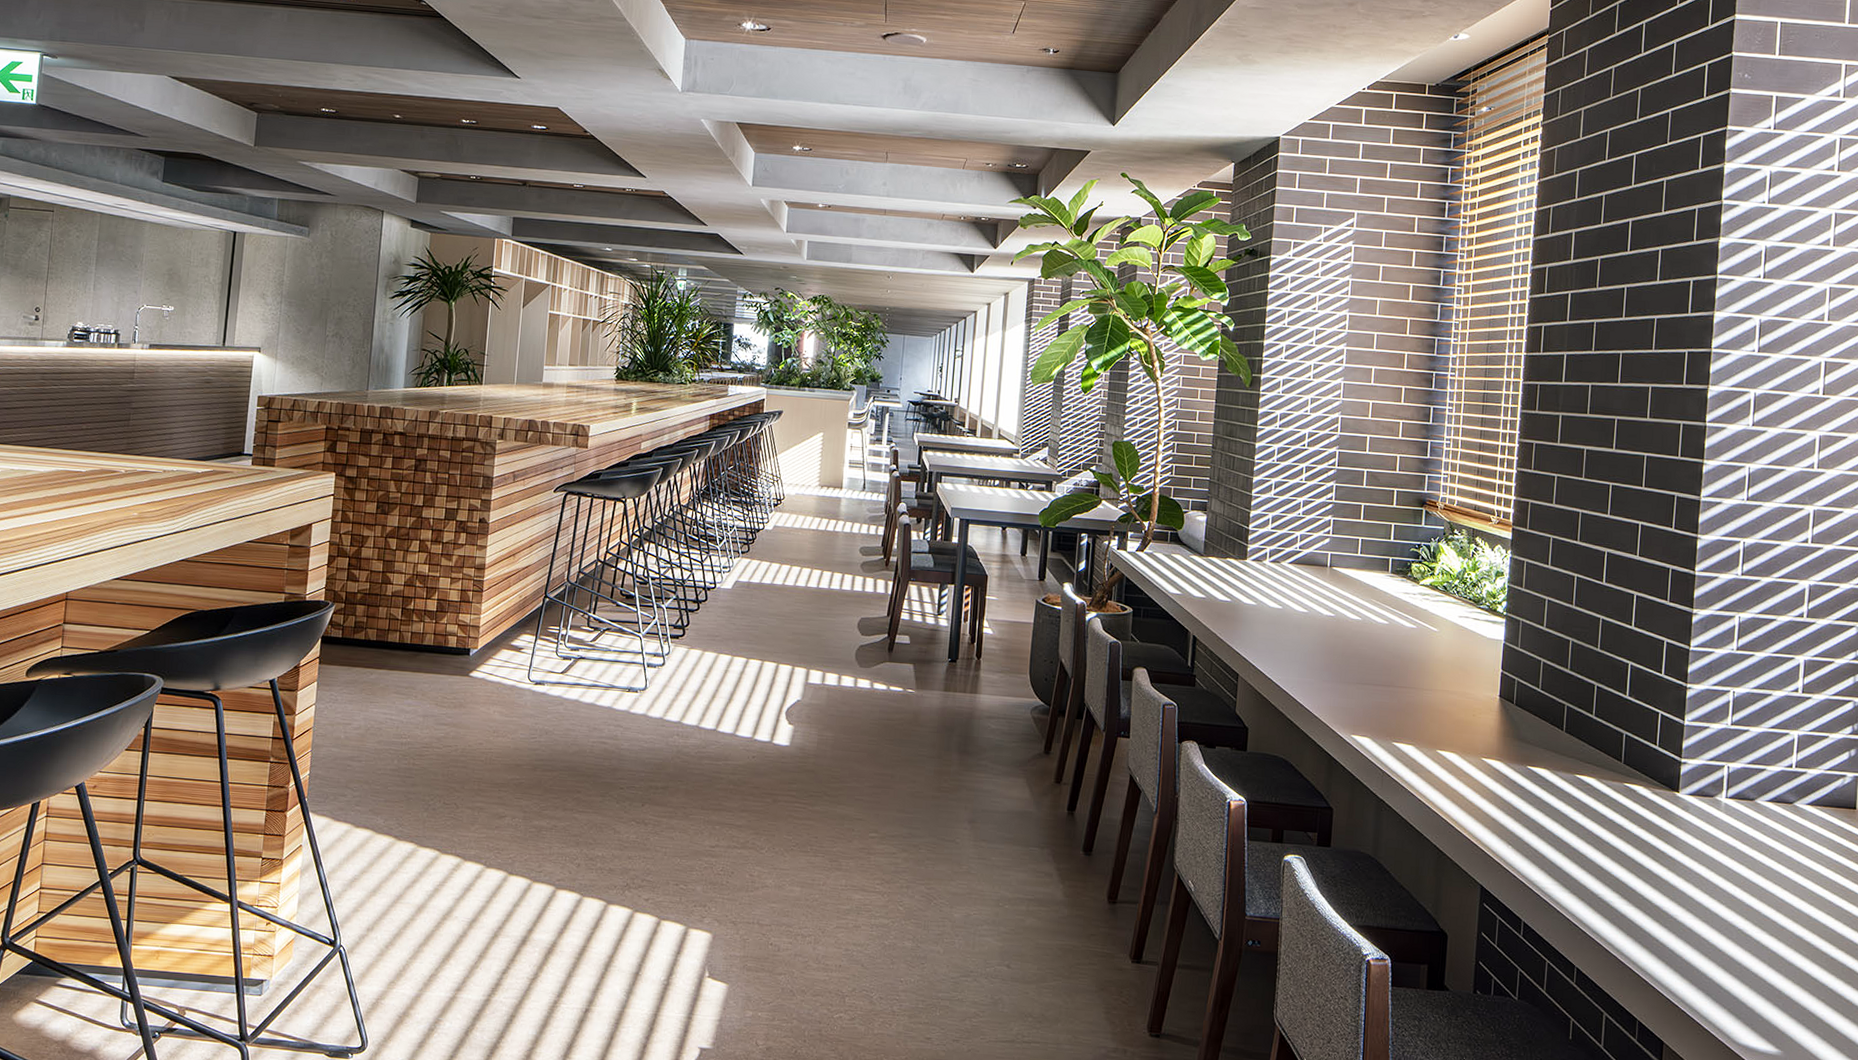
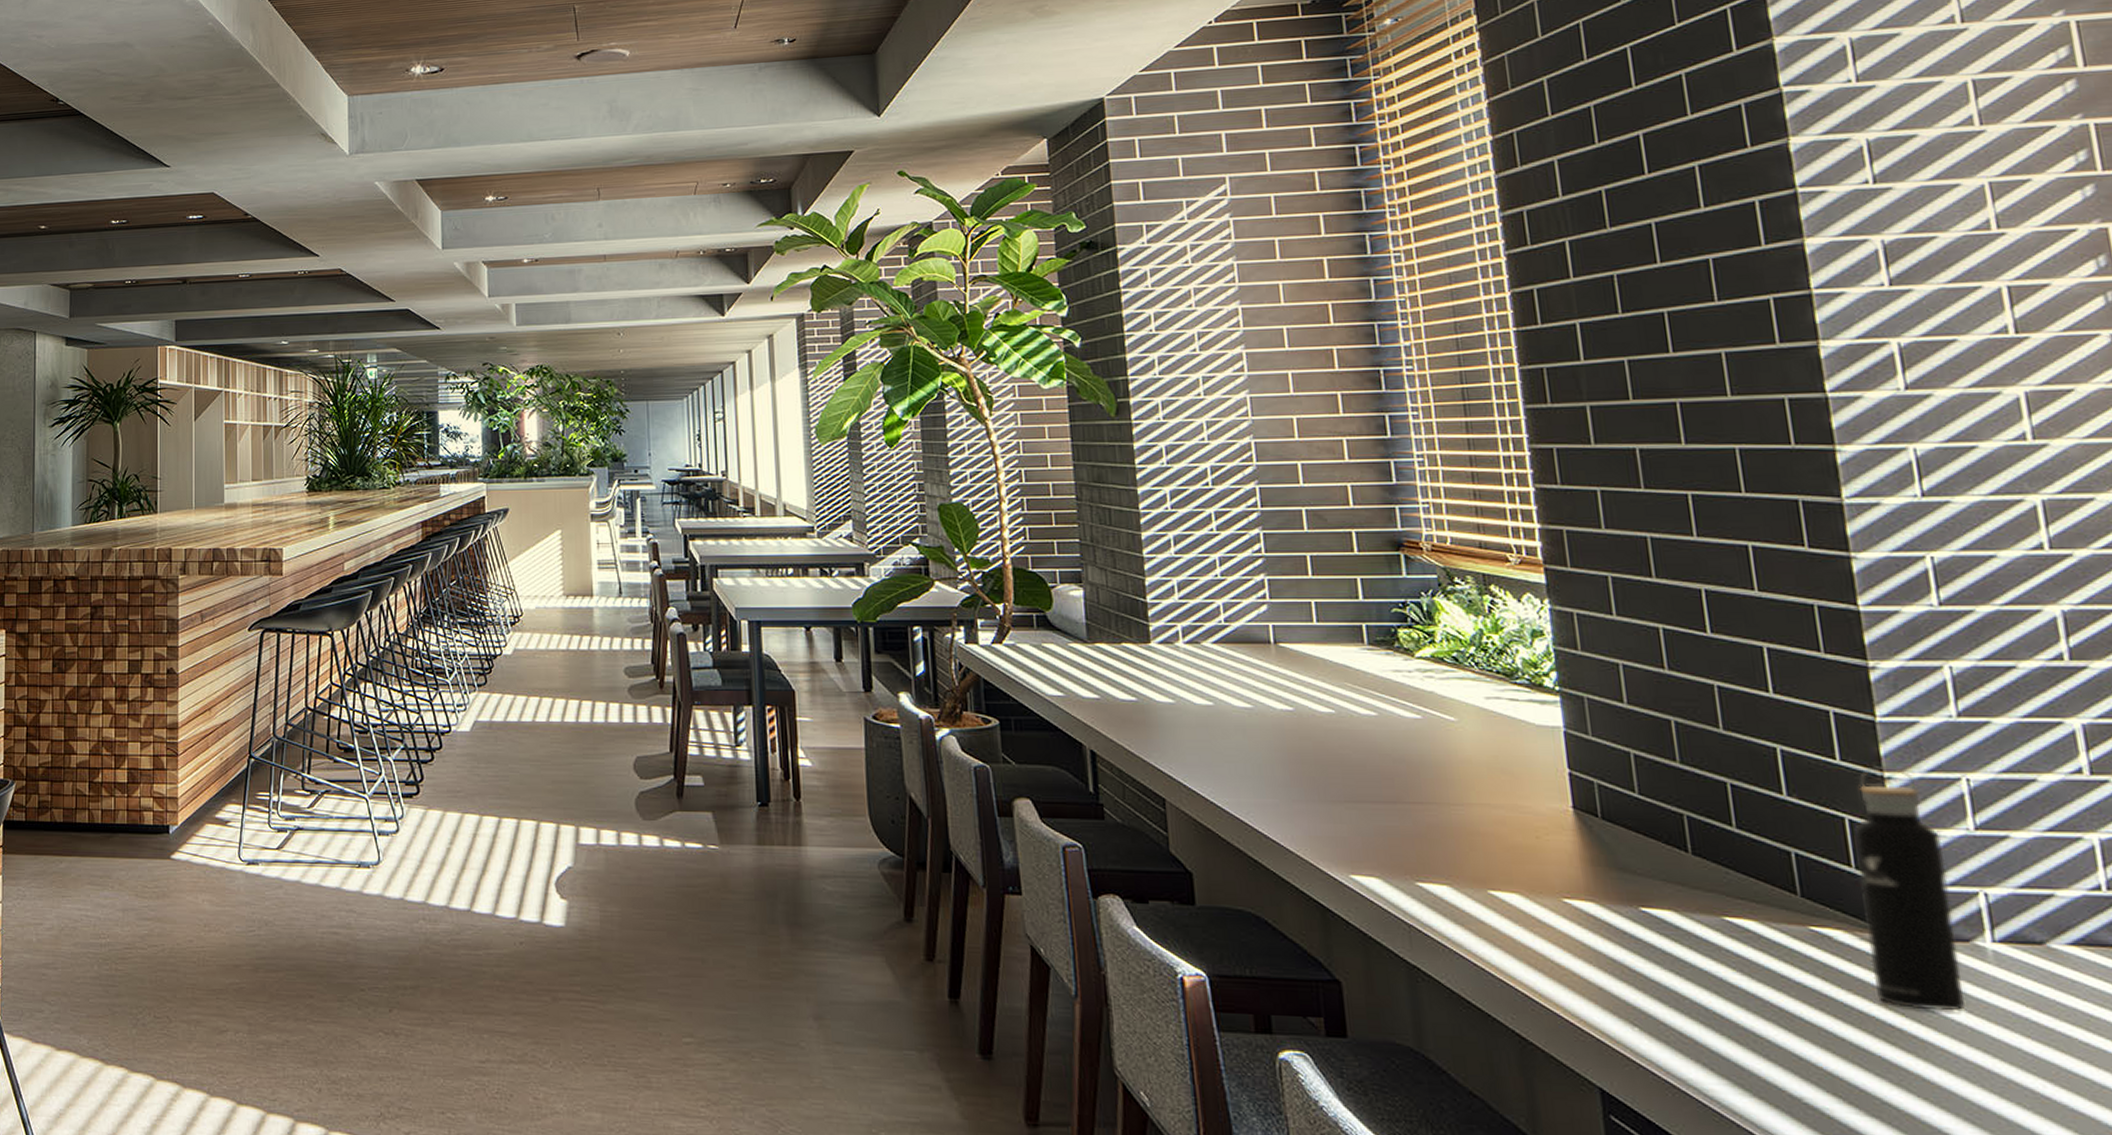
water bottle: none [1654,680,1711,842] -> present [1853,766,1966,1012]

